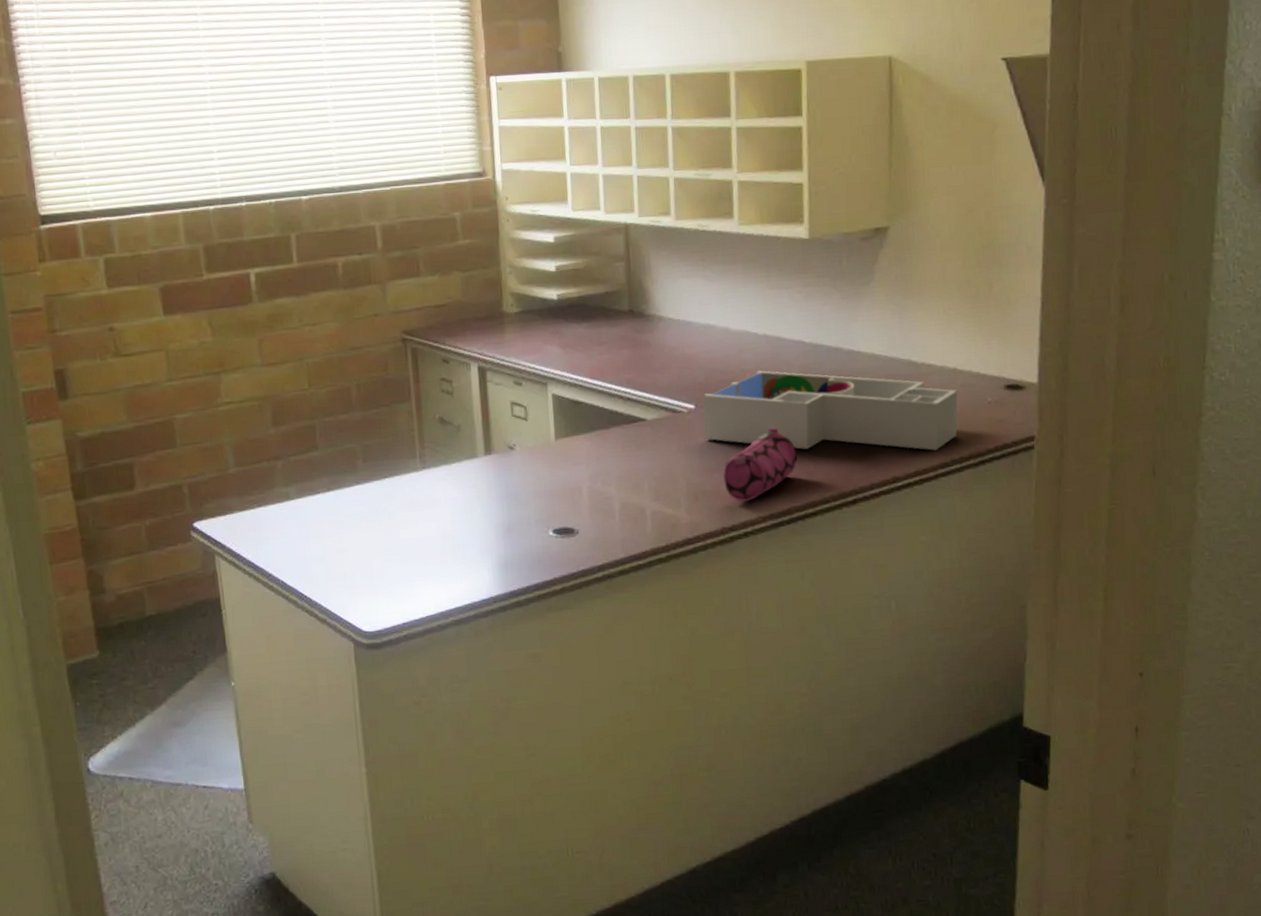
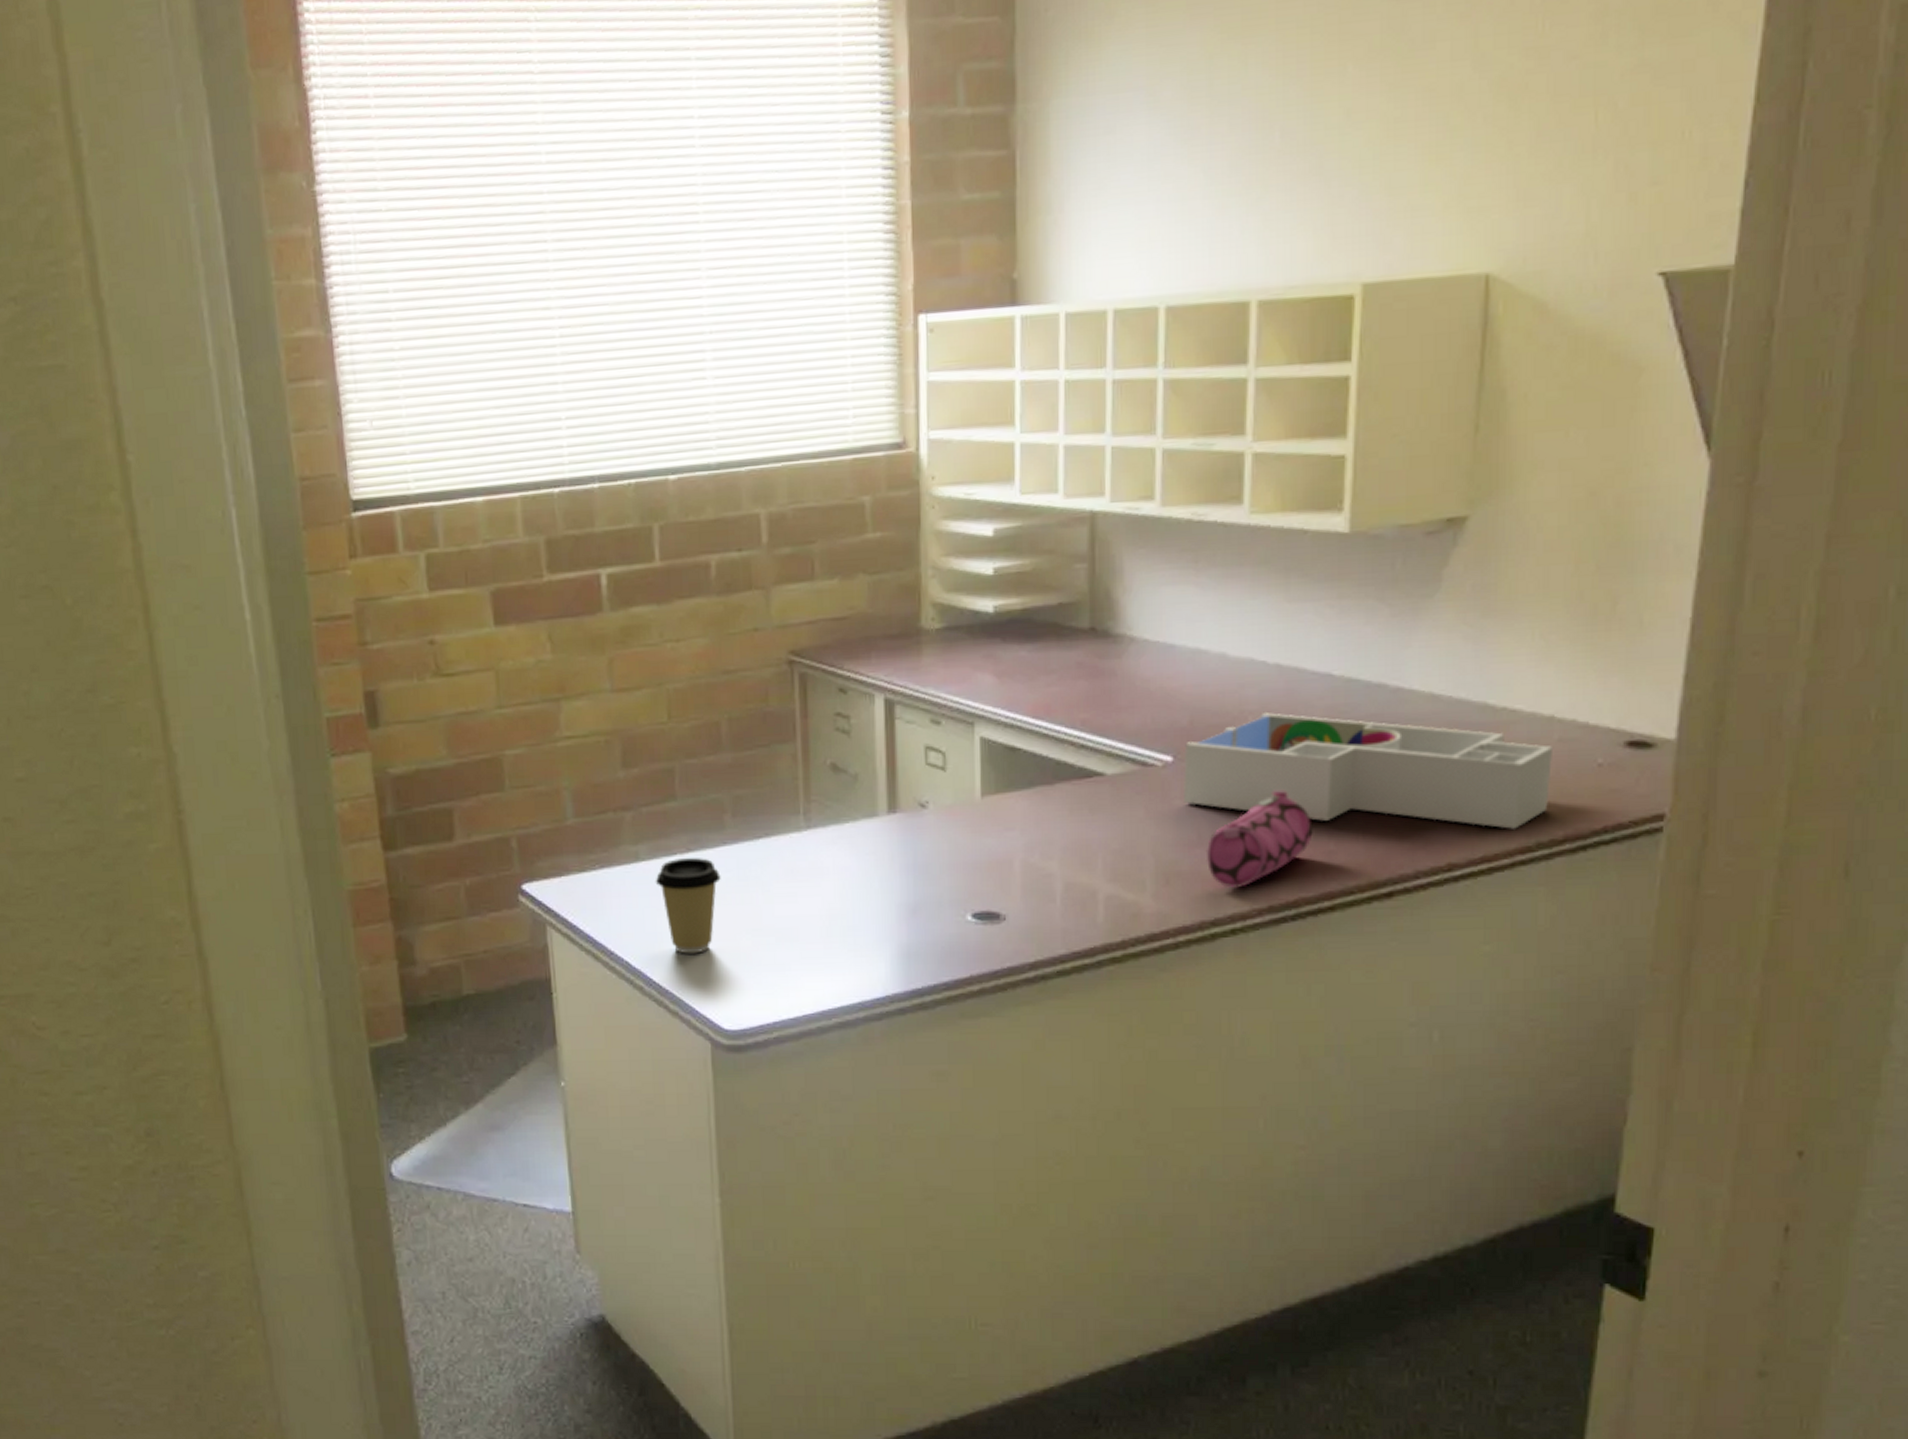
coffee cup: none [303,495,356,573] -> present [655,857,721,954]

